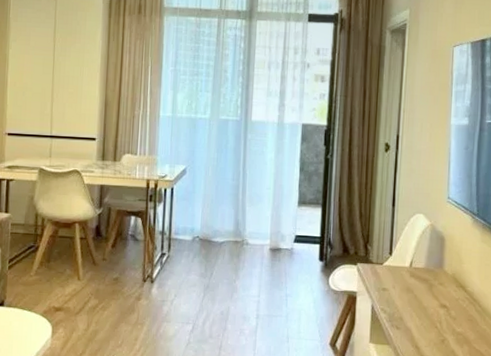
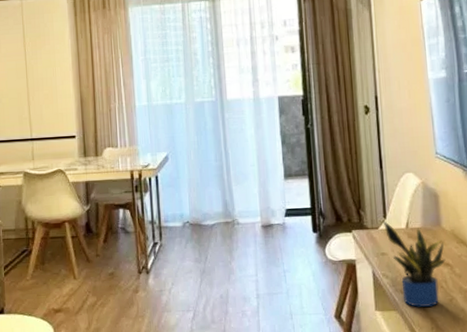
potted plant: none [388,257,443,345] -> present [383,220,446,307]

